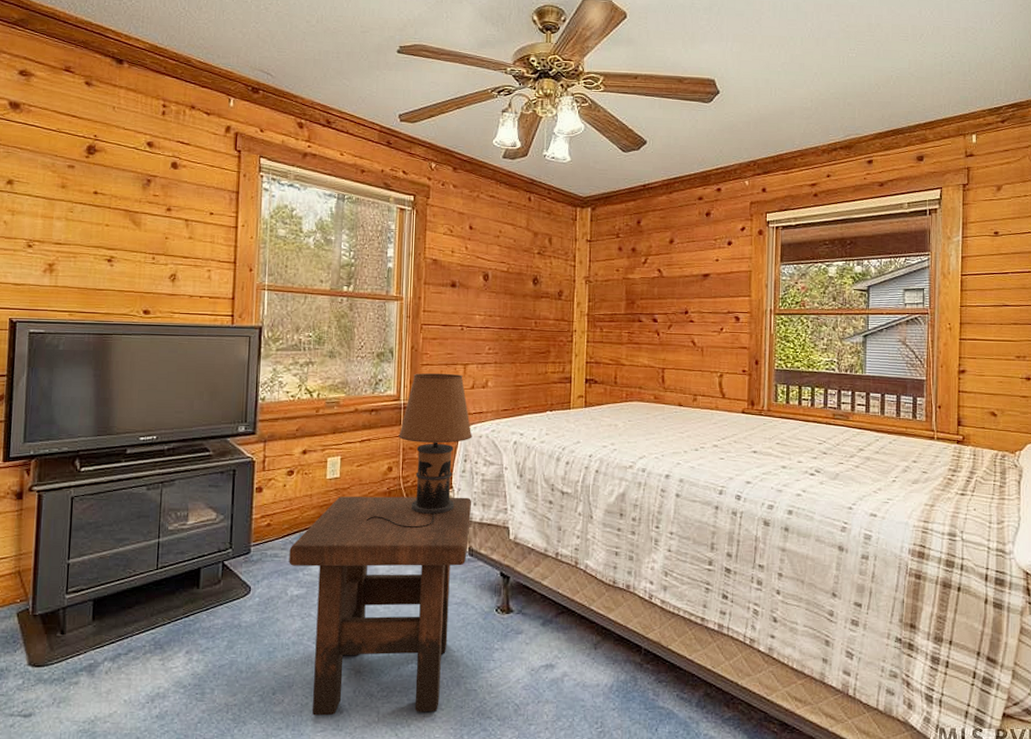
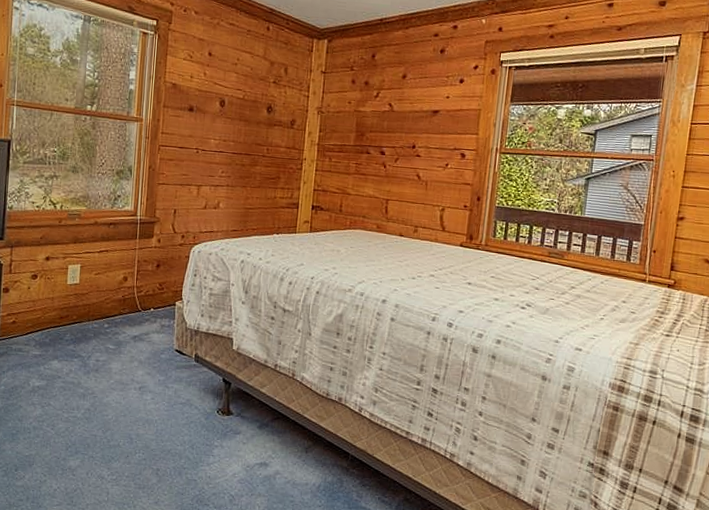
side table: present [289,496,471,716] -> none [31,301,199,497]
table lamp: present [366,372,472,528] -> none [102,191,203,334]

